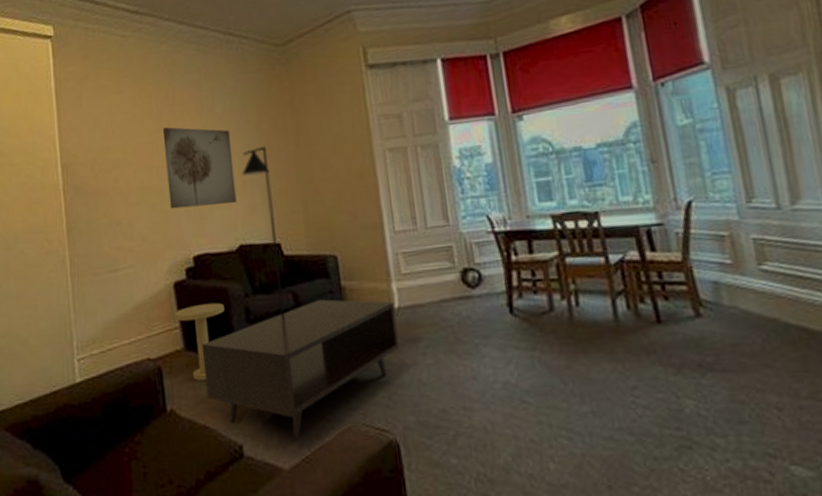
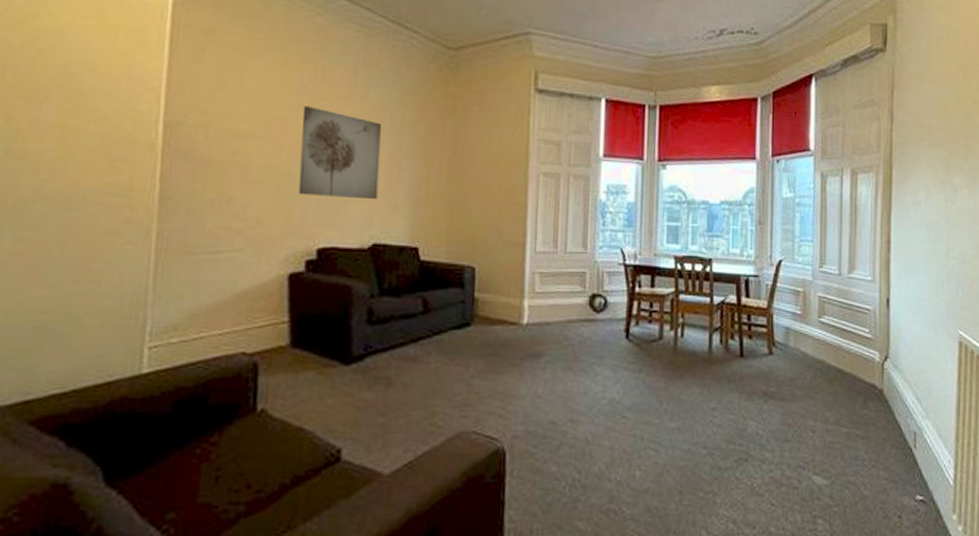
side table: present [174,302,225,381] -> none [283,299,345,380]
coffee table: present [201,299,399,440] -> none [308,308,523,445]
floor lamp: present [241,145,285,316] -> none [388,146,420,320]

